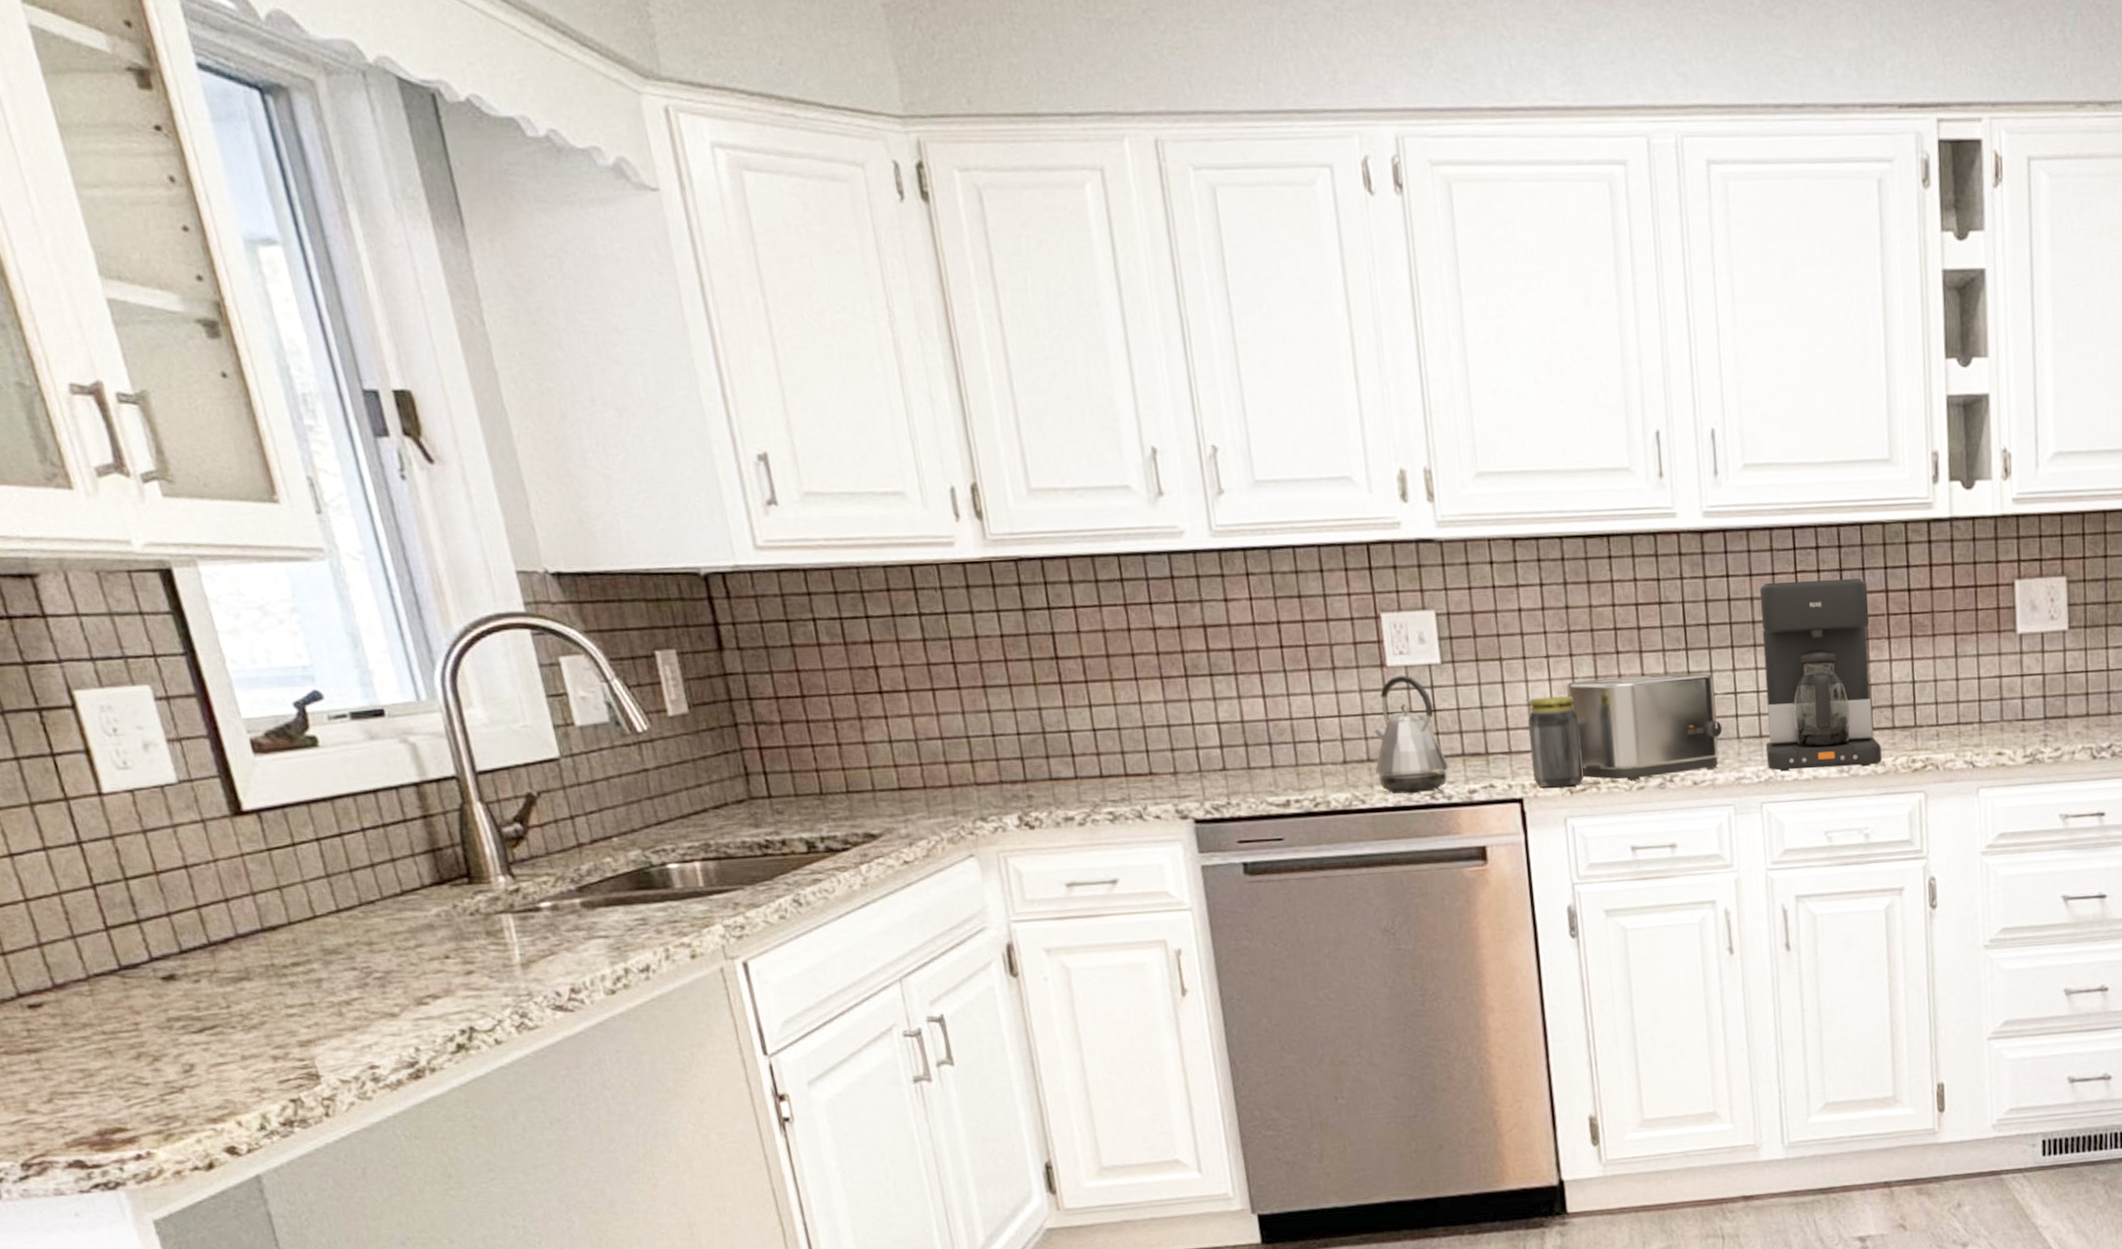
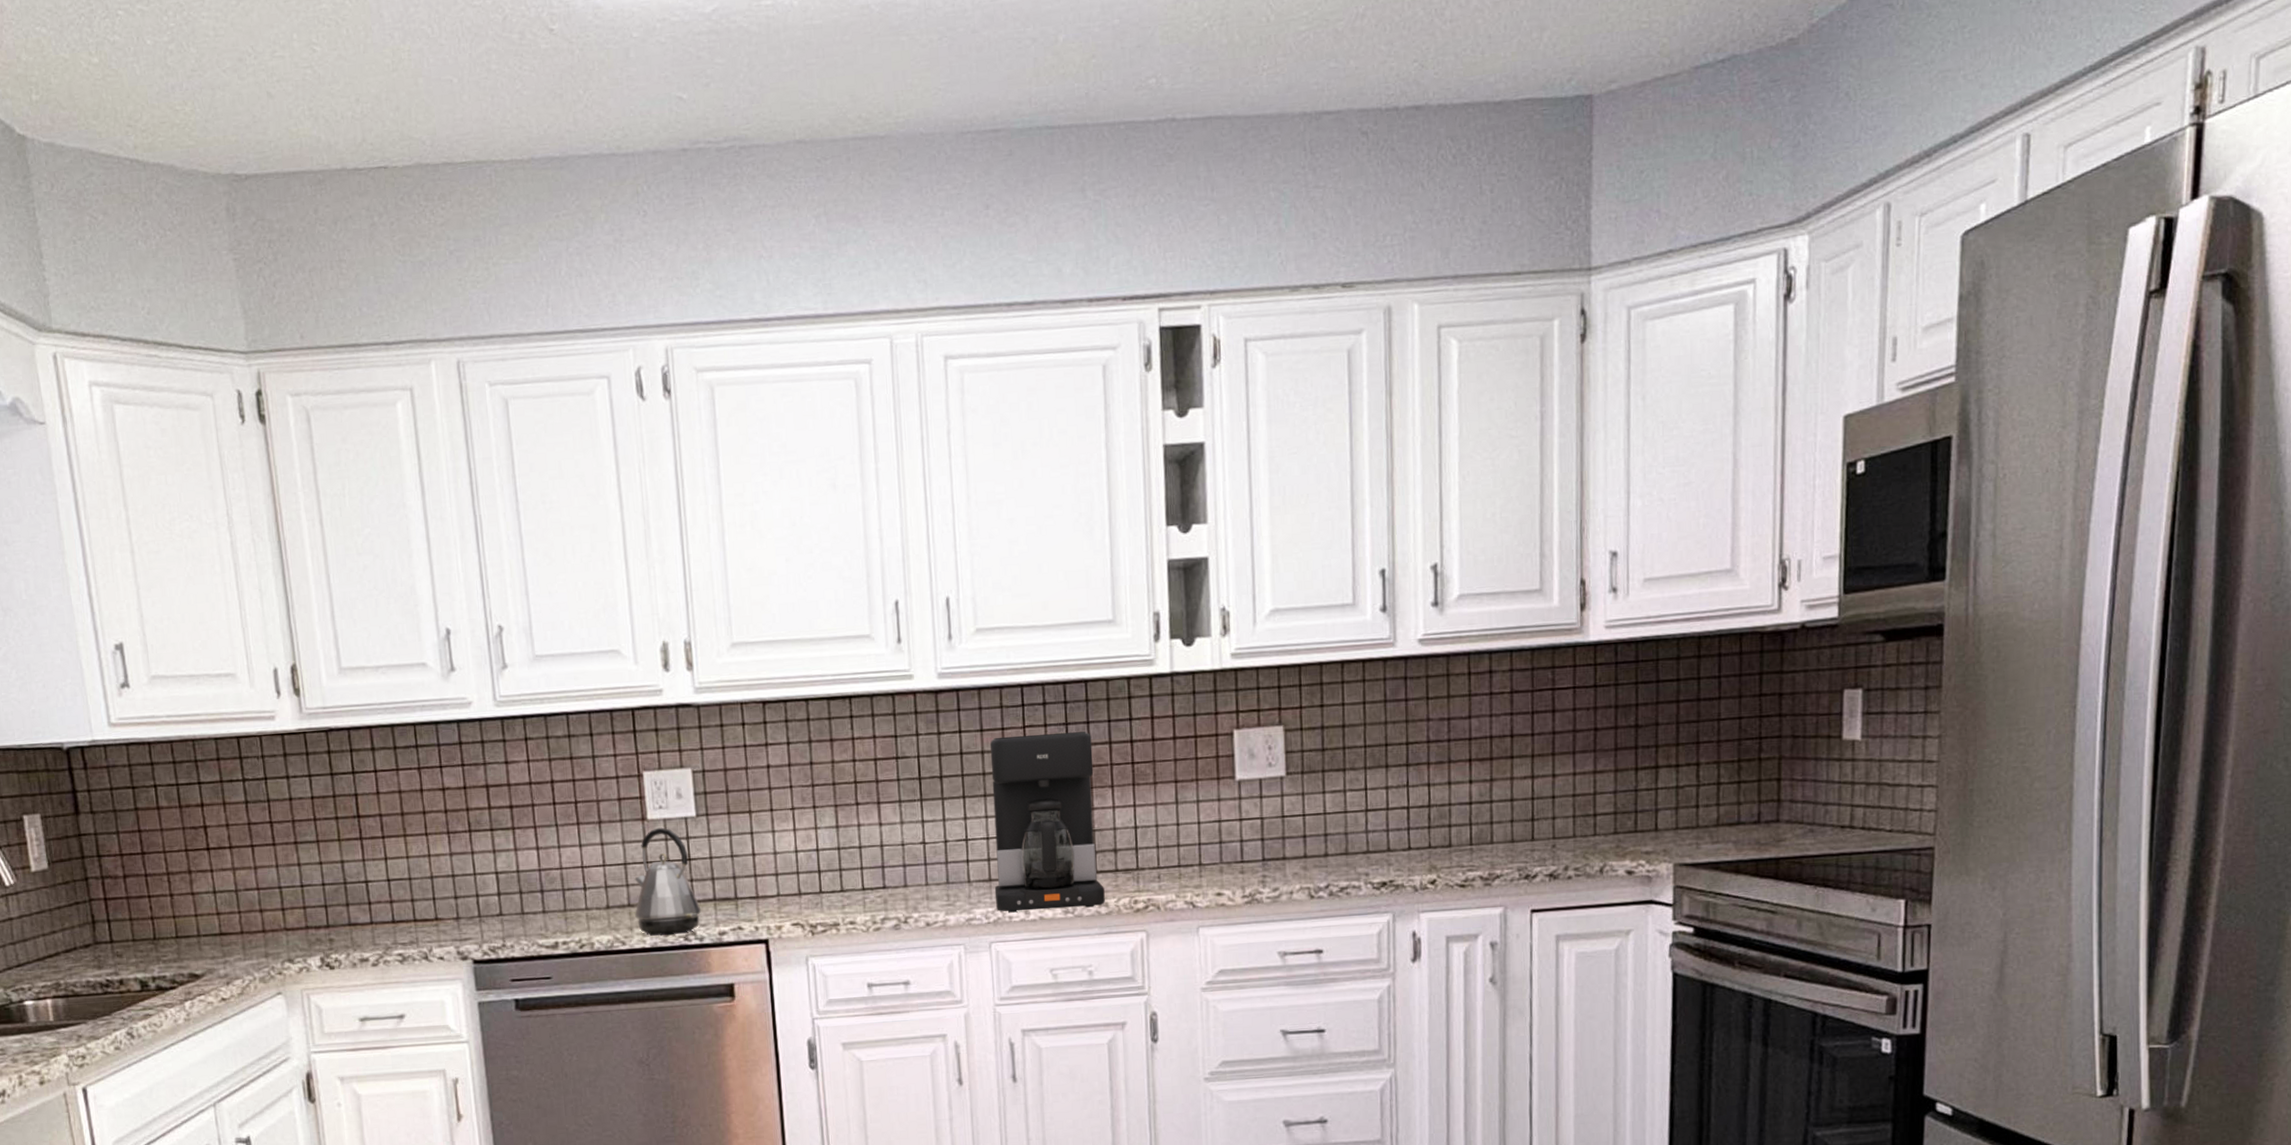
jar: present [1528,696,1584,788] -> none [774,844,825,930]
toaster: present [1565,673,1723,780] -> none [809,822,954,922]

